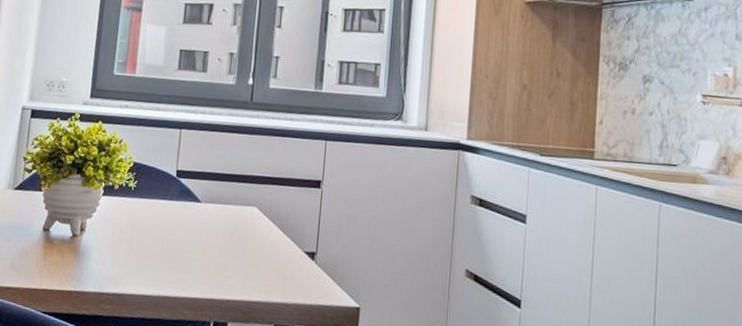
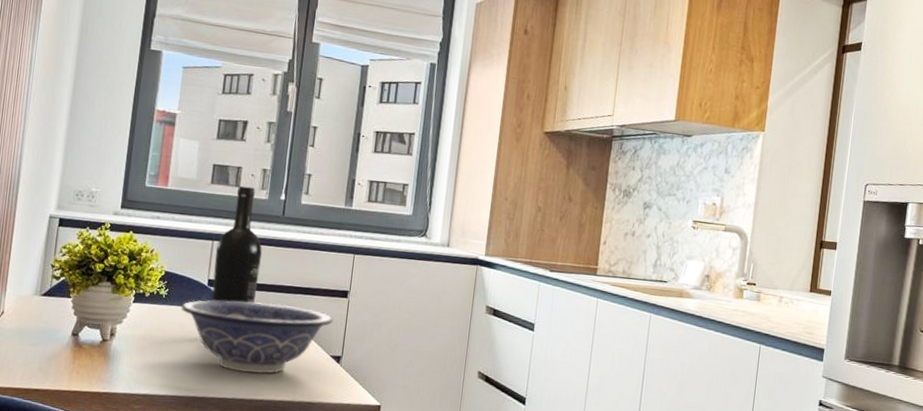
decorative bowl: none [150,191,306,272] -> present [181,299,333,374]
wine bottle: none [180,71,231,195] -> present [212,185,262,303]

